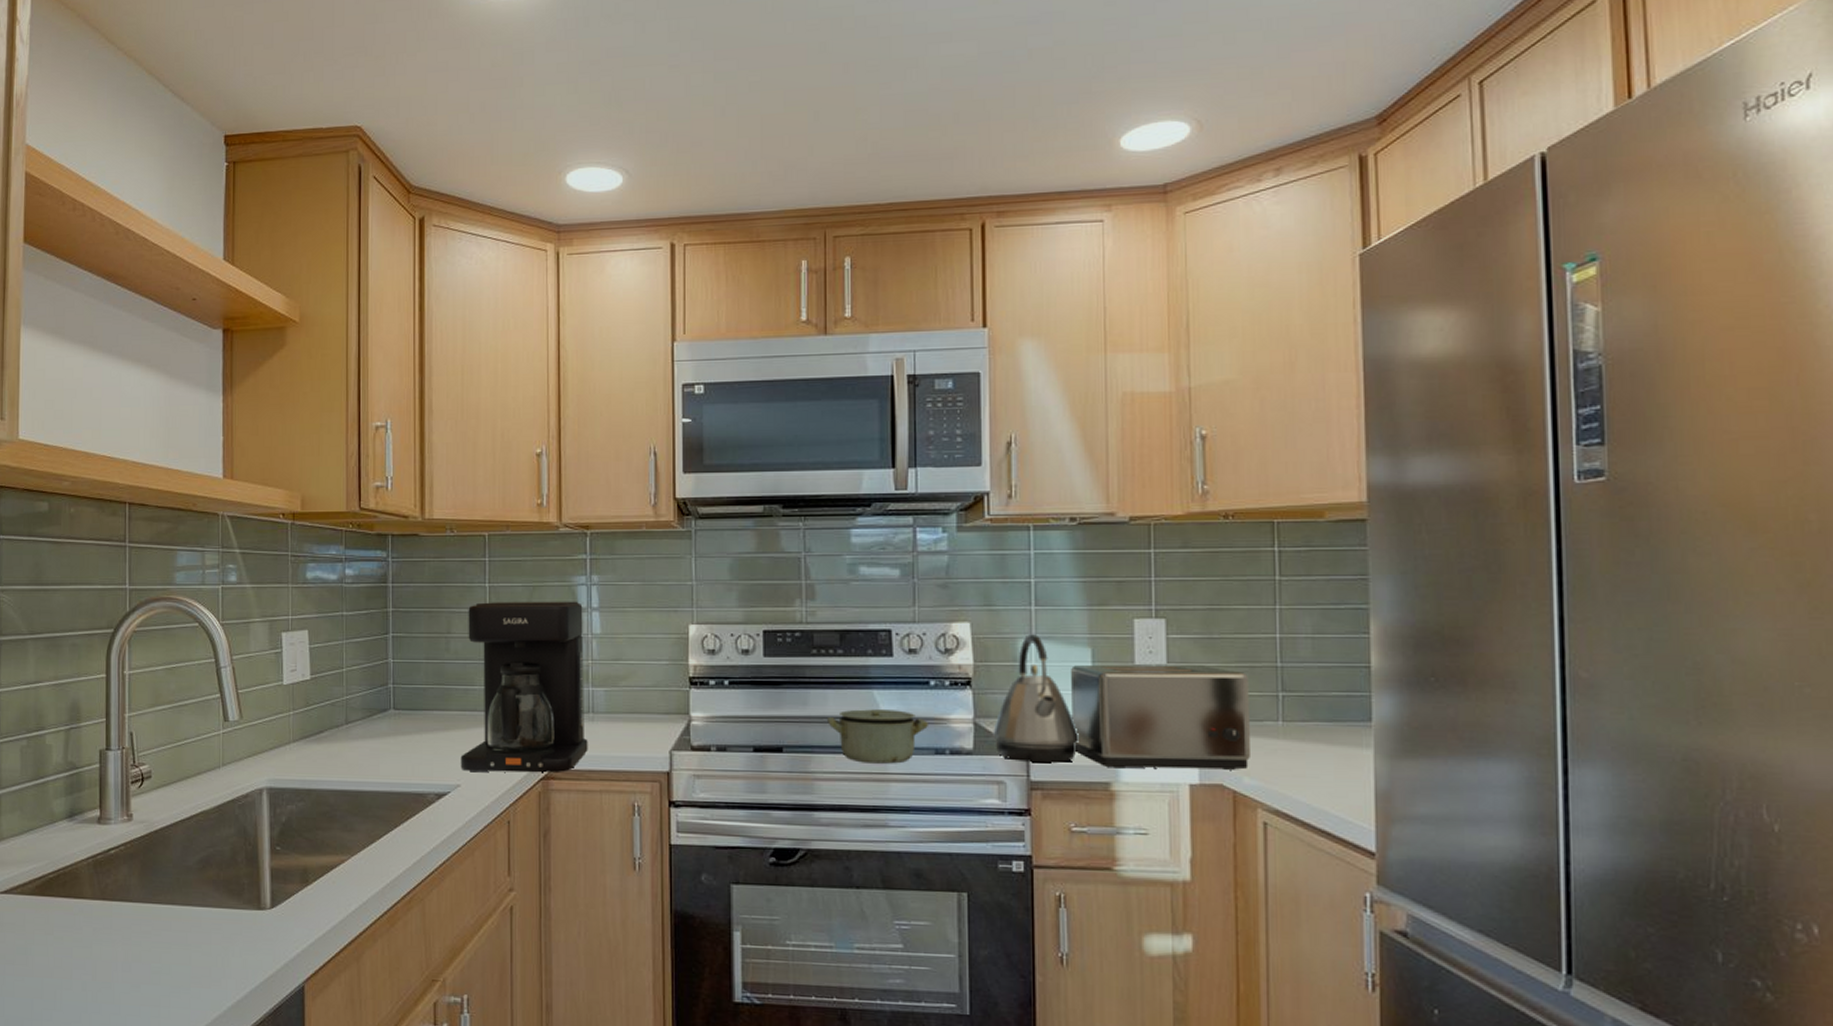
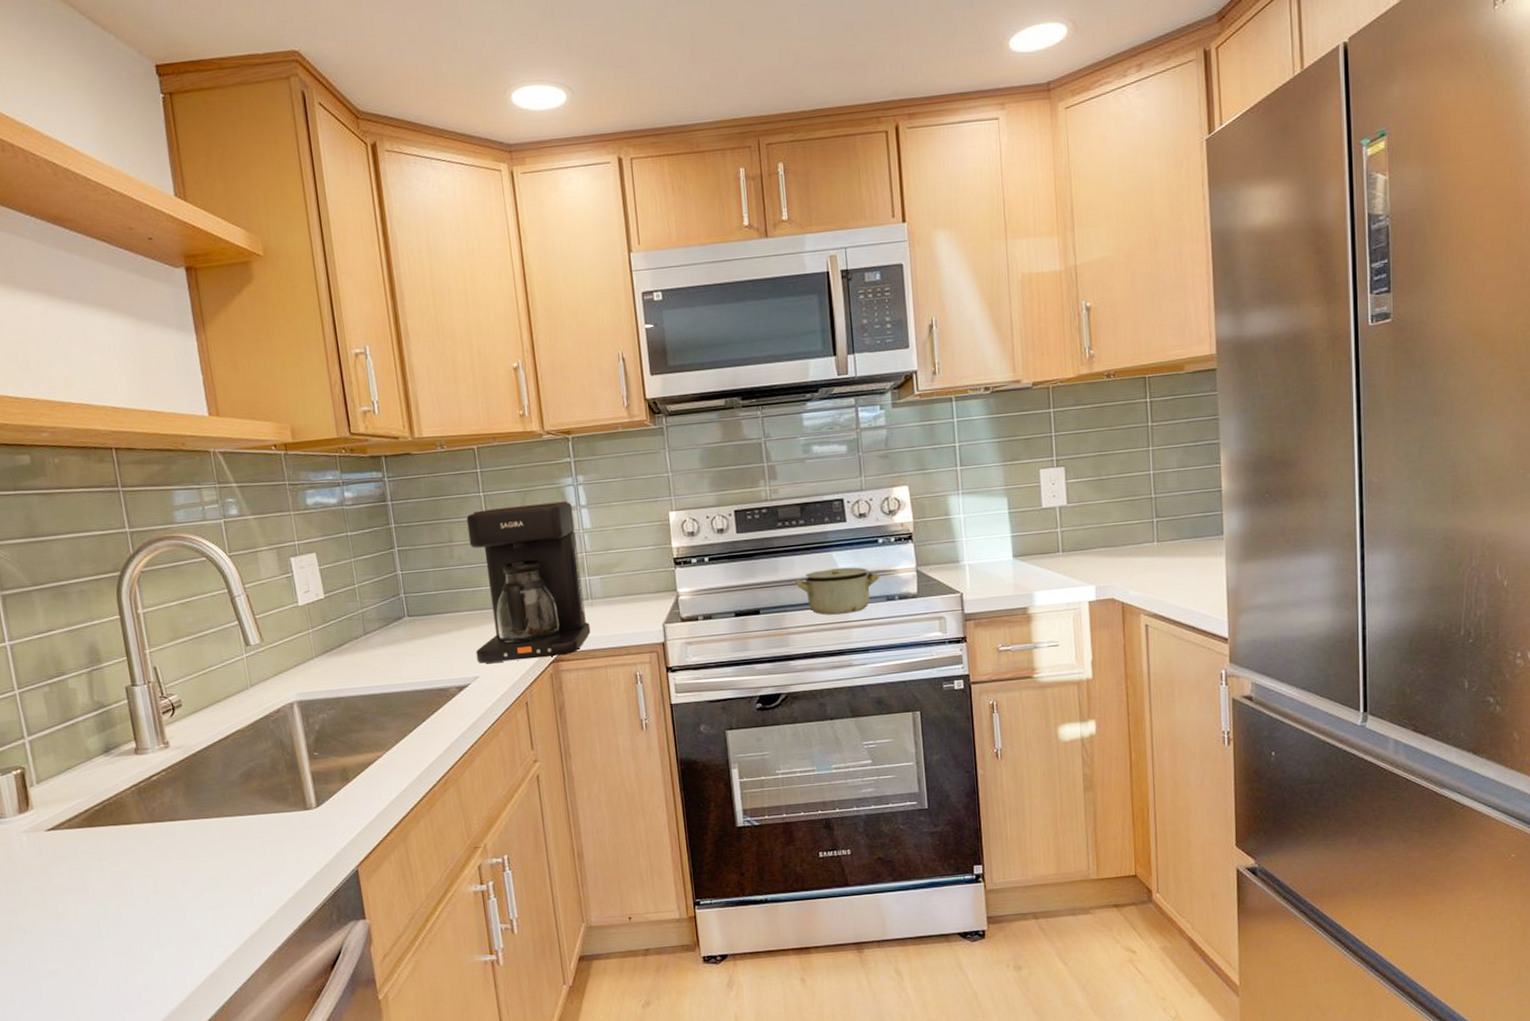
kettle: present [993,634,1080,764] -> none [932,490,1002,599]
toaster: present [1071,664,1250,770] -> none [992,502,1134,595]

